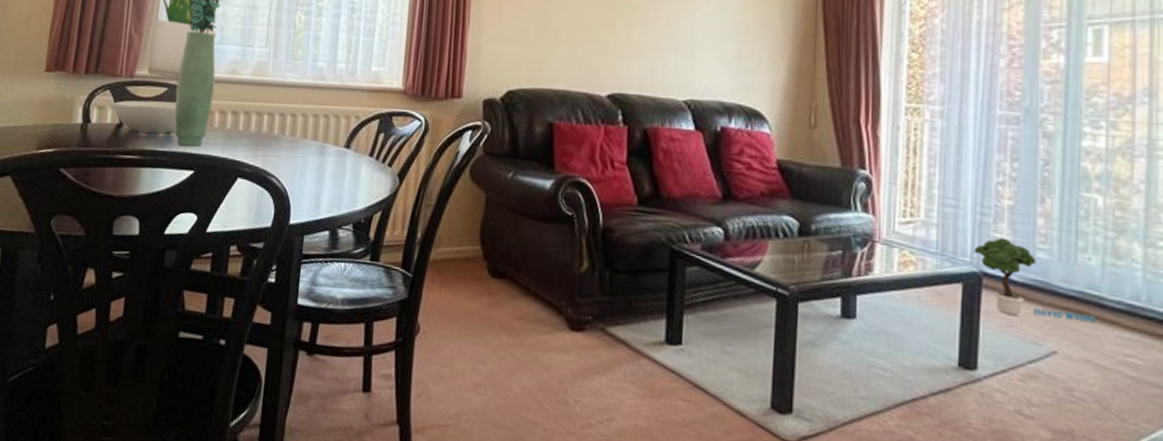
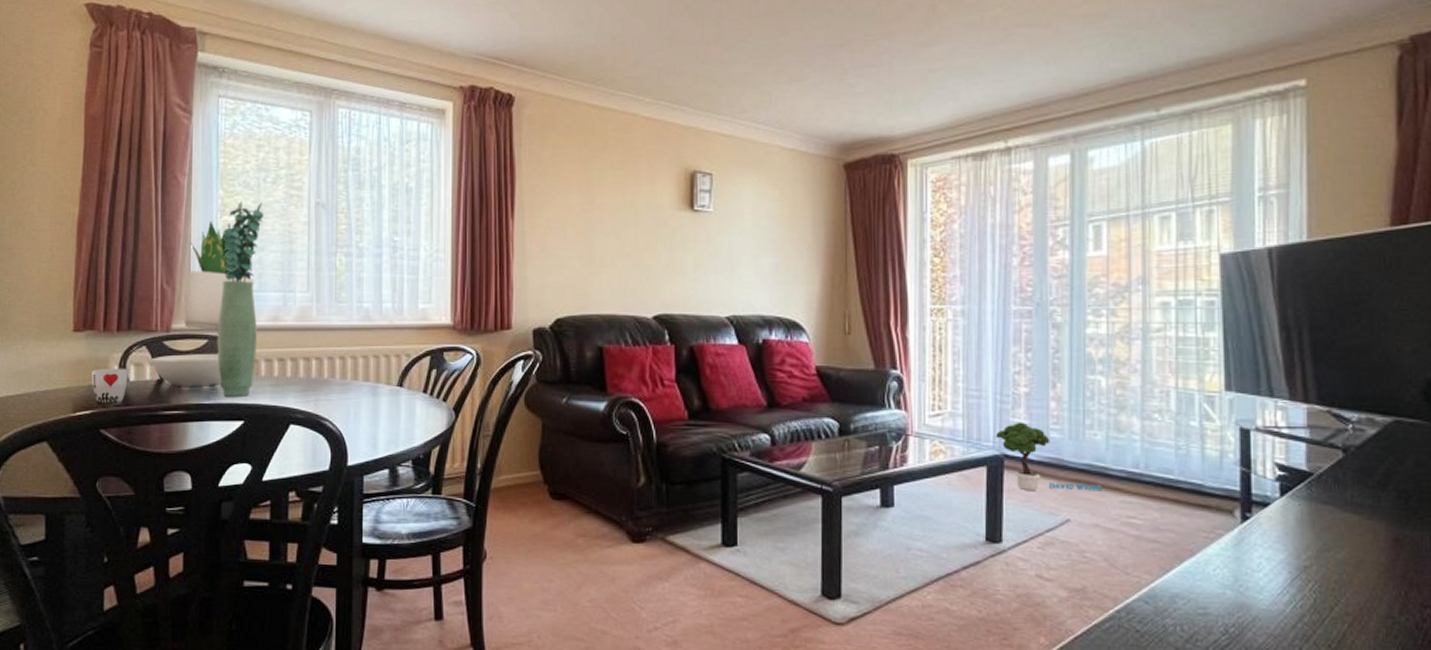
cup: none [57,109,93,147] -> present [91,368,130,406]

